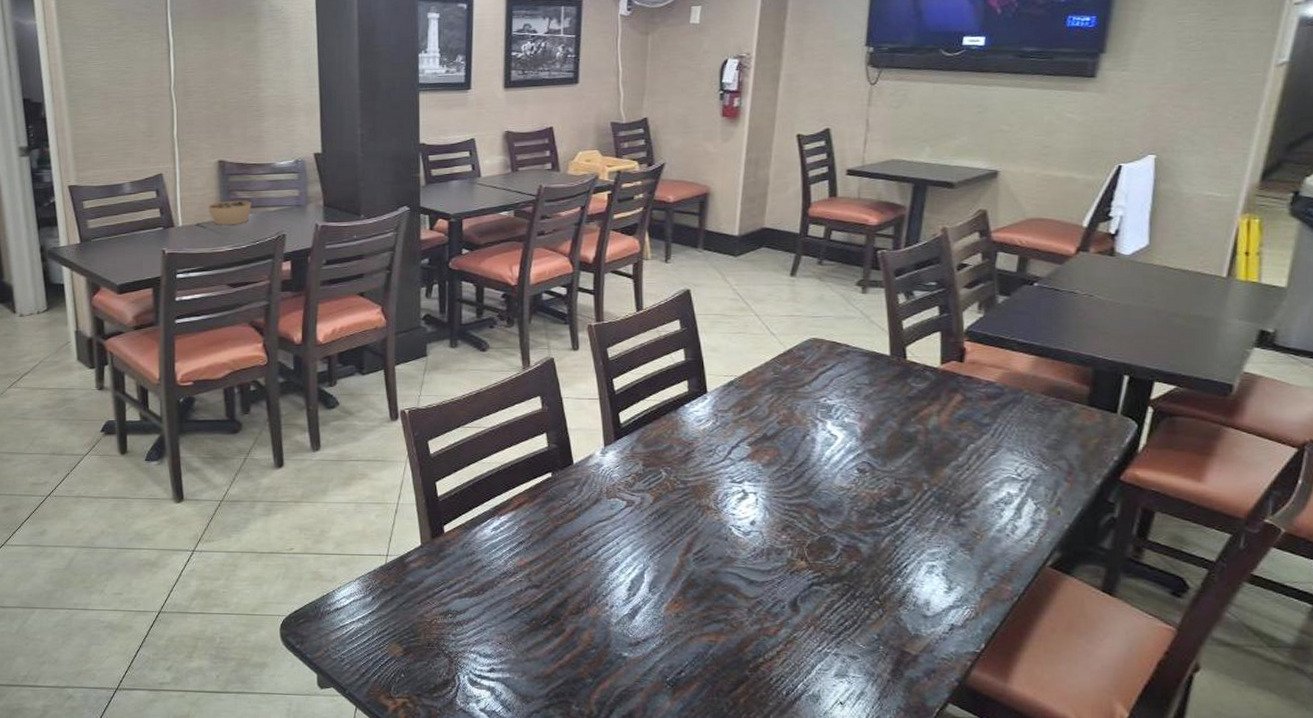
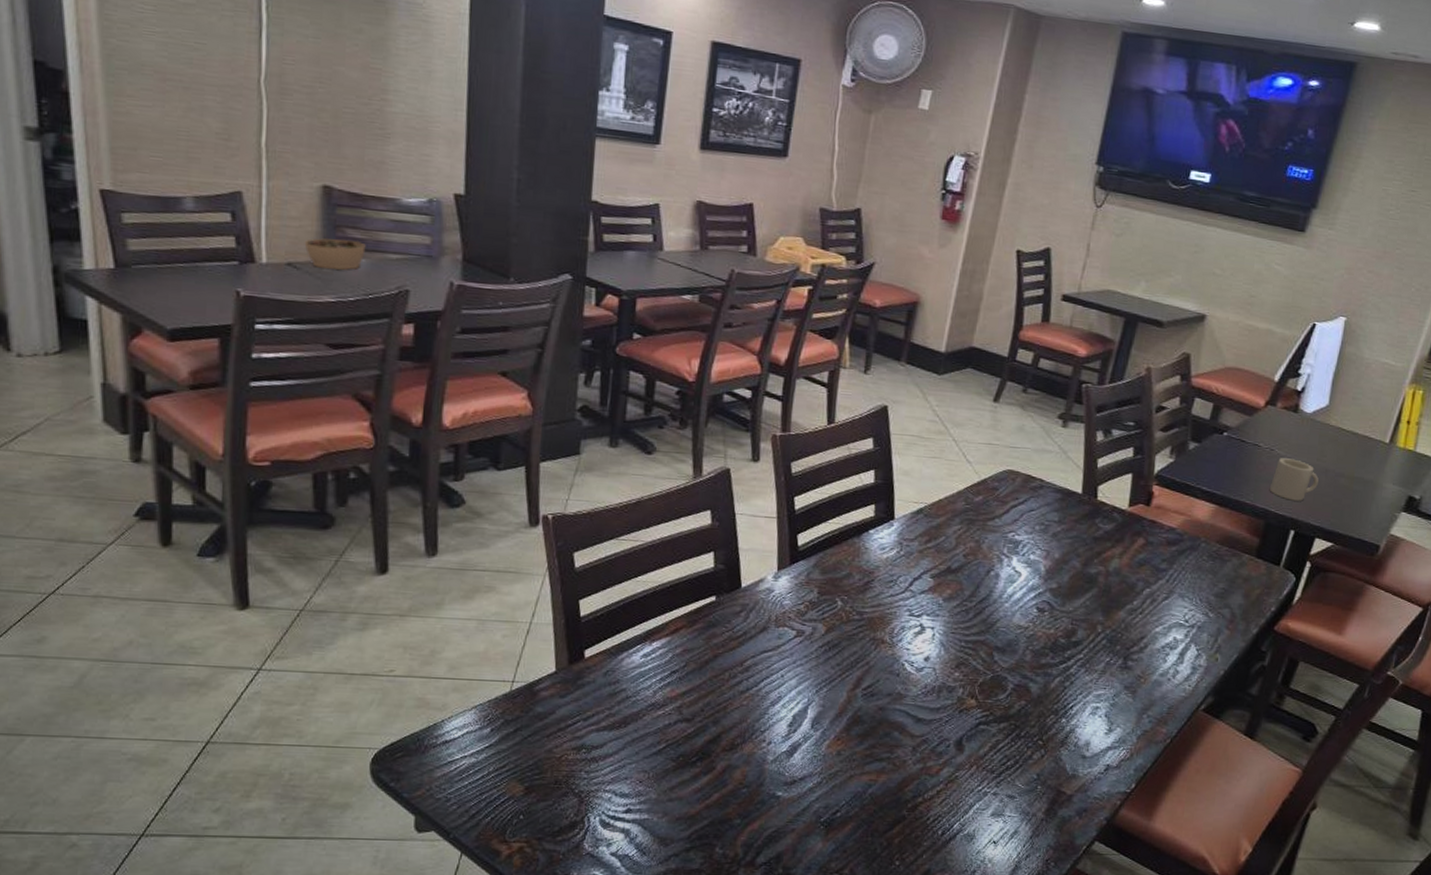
mug: none [1093,303,1149,345] -> present [1269,458,1319,501]

